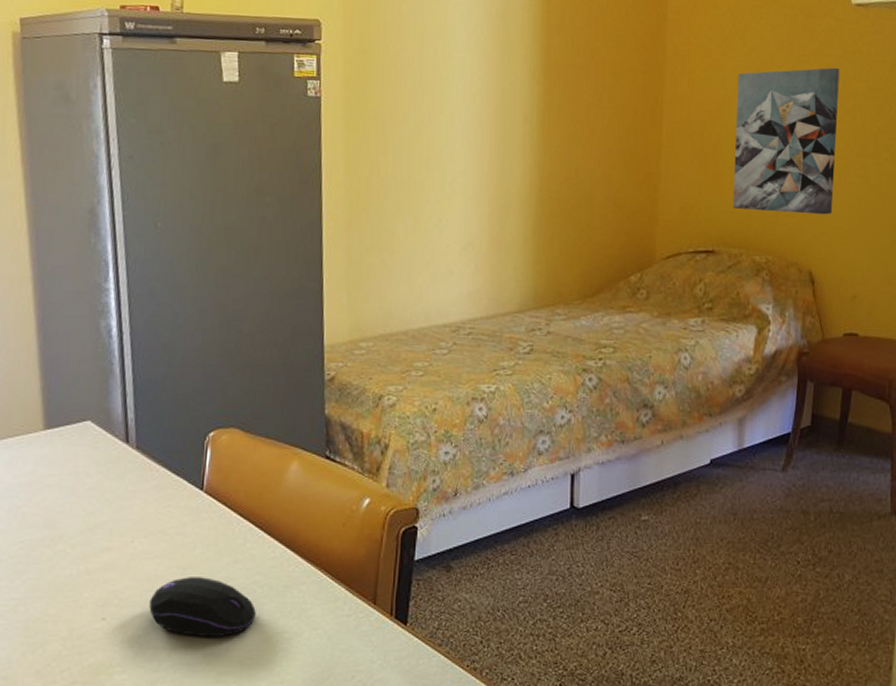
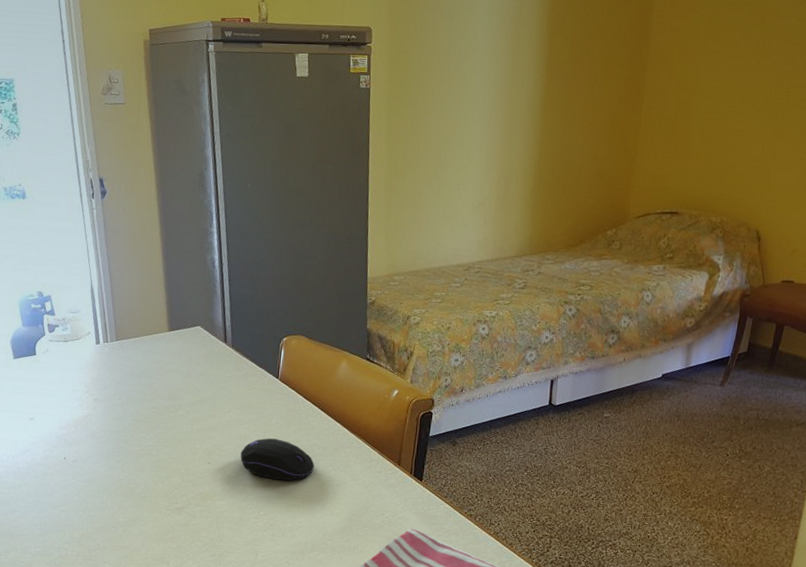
wall art: present [733,67,840,215] -> none [697,61,799,185]

